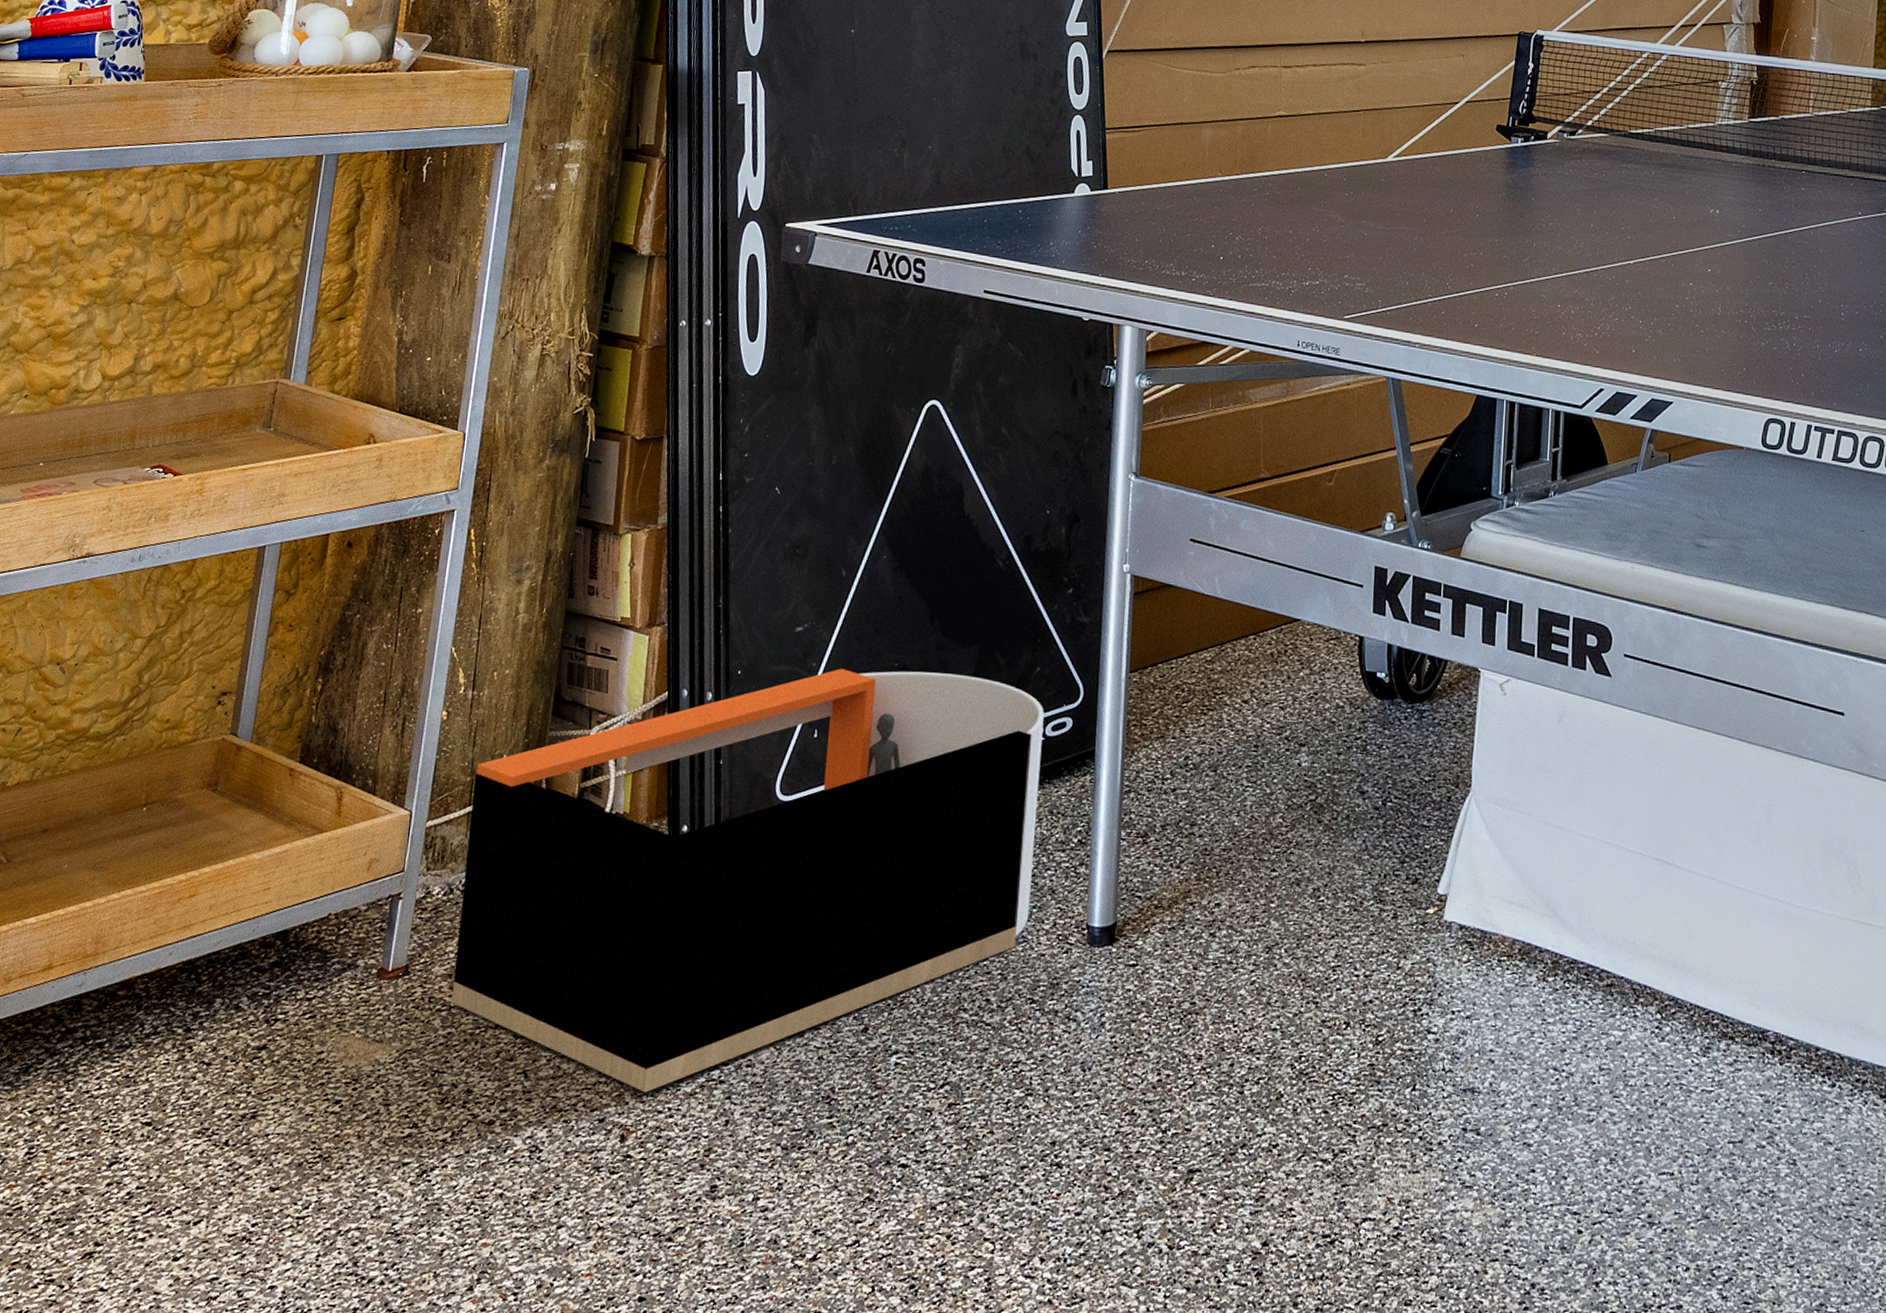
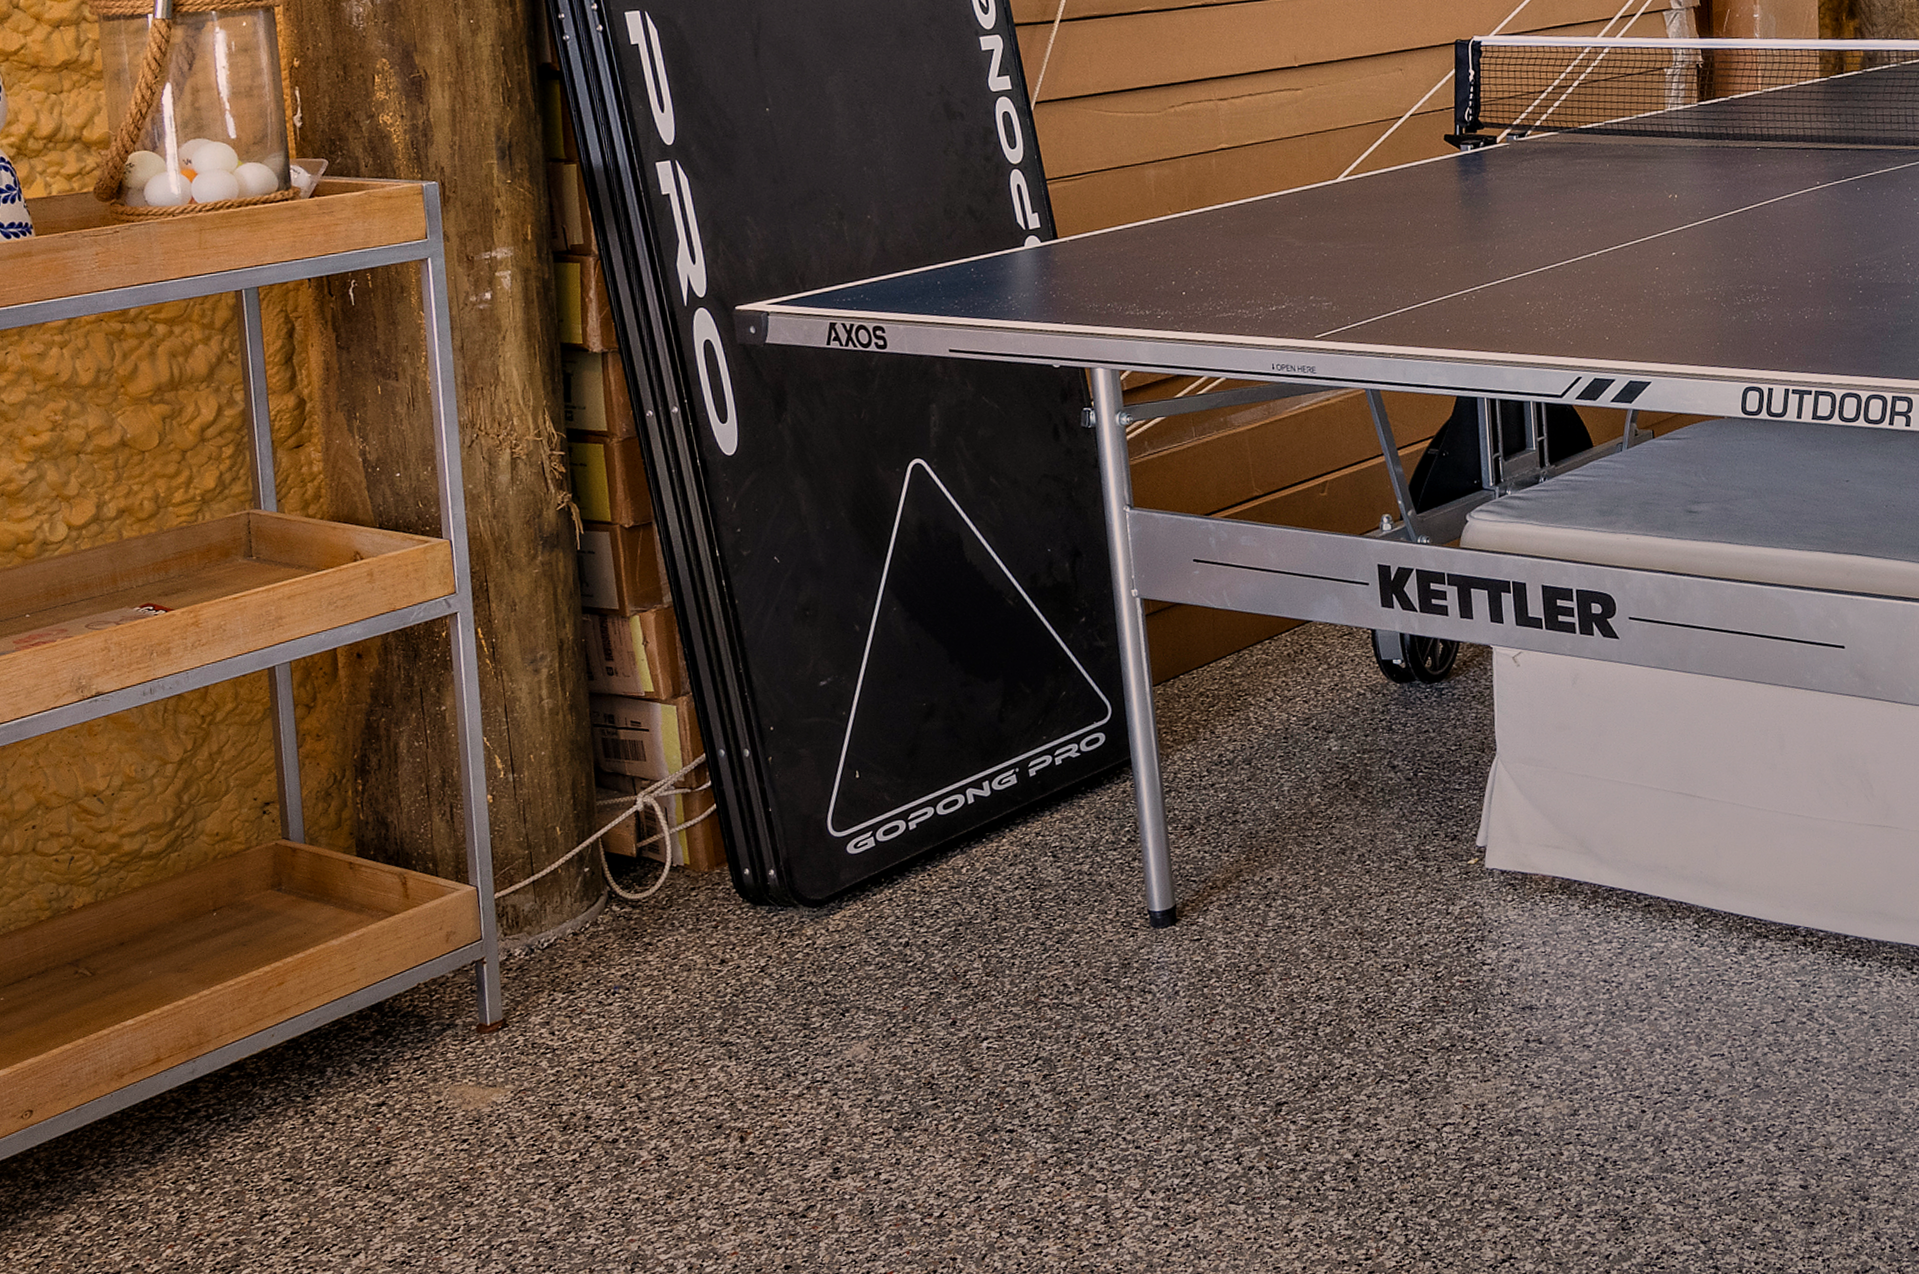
storage bin: present [451,668,1044,1093] -> none [532,706,1092,1099]

